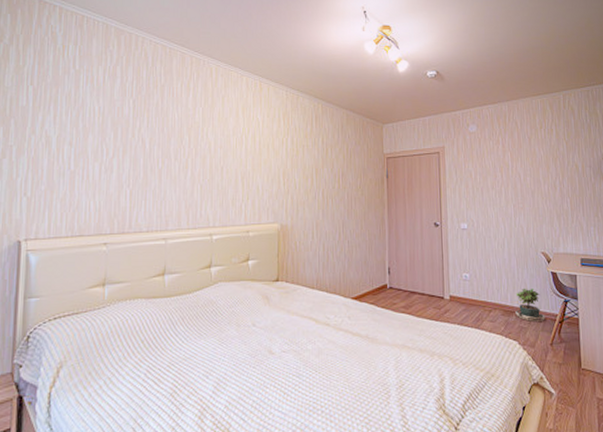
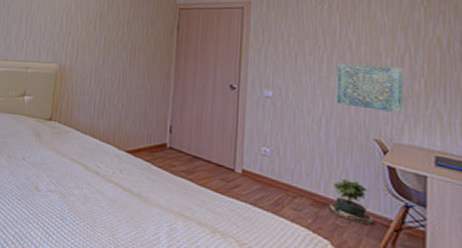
wall art: none [512,192,558,229] -> present [337,63,402,113]

